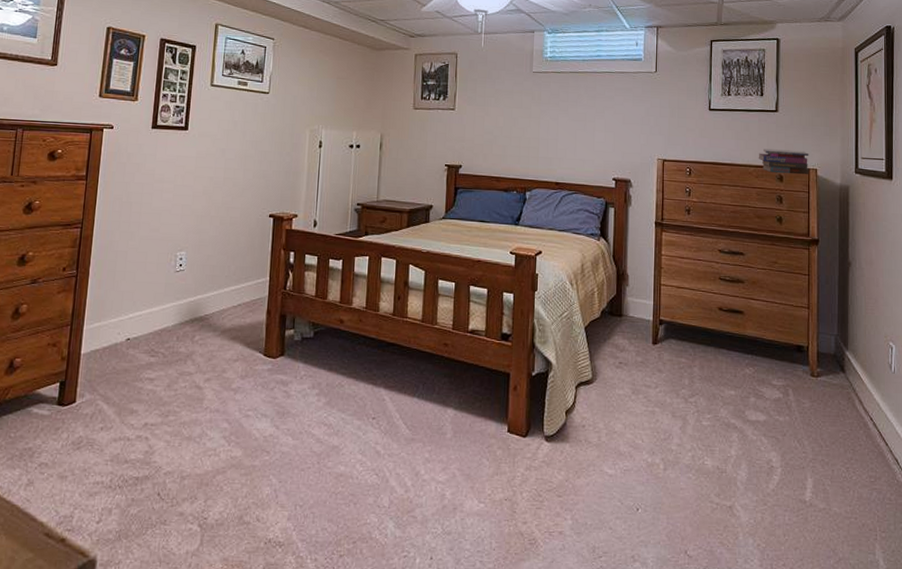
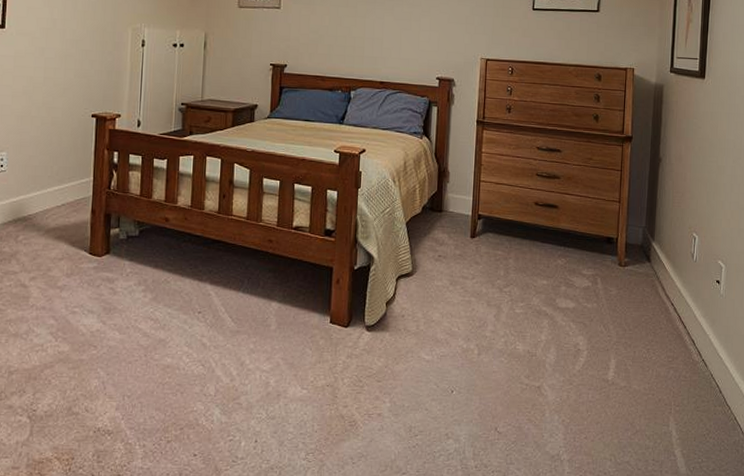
books: present [758,148,809,175] -> none [578,48,627,74]

